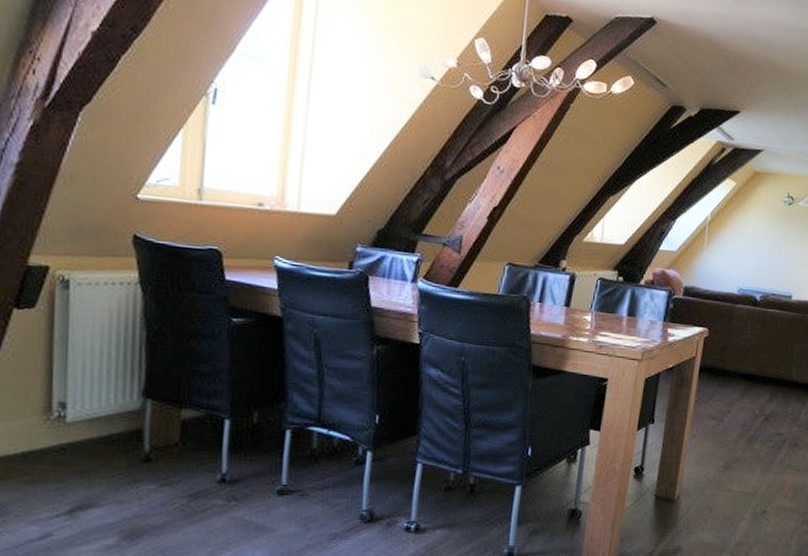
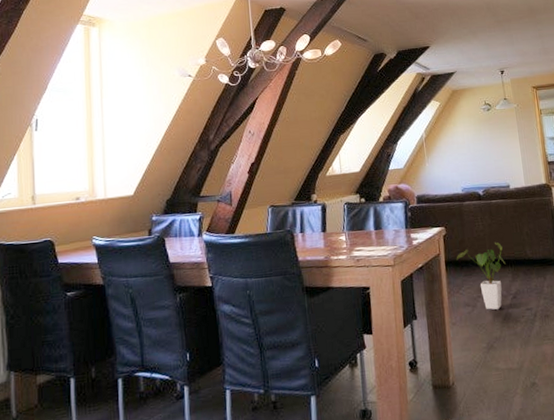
house plant: none [714,355,767,429] -> present [457,242,506,310]

